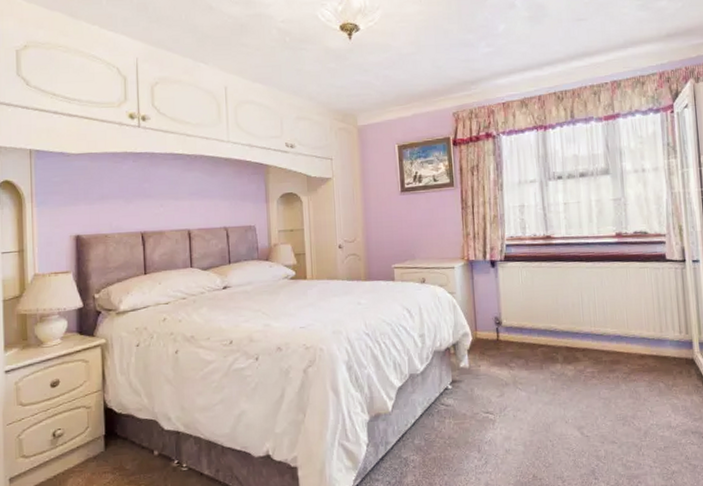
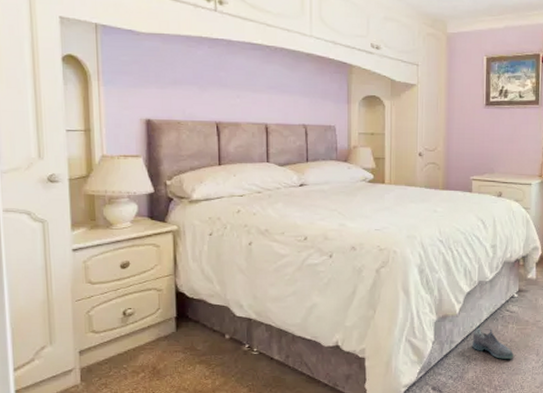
shoe: none [408,425,454,459] -> present [472,328,514,359]

